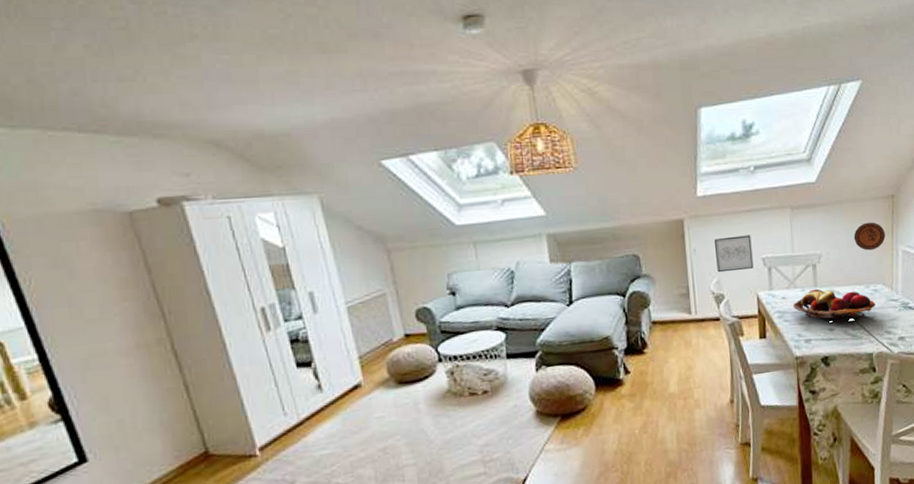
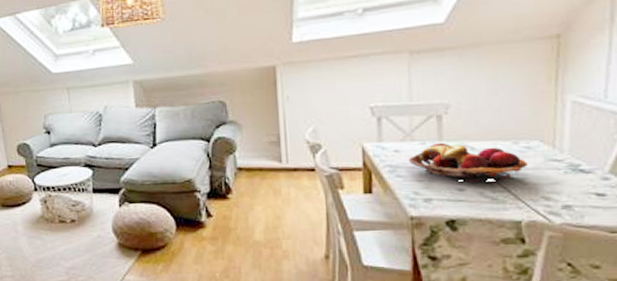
wall art: present [715,235,754,273] -> none [312,82,359,121]
decorative plate: present [854,222,886,251] -> none [497,67,546,101]

